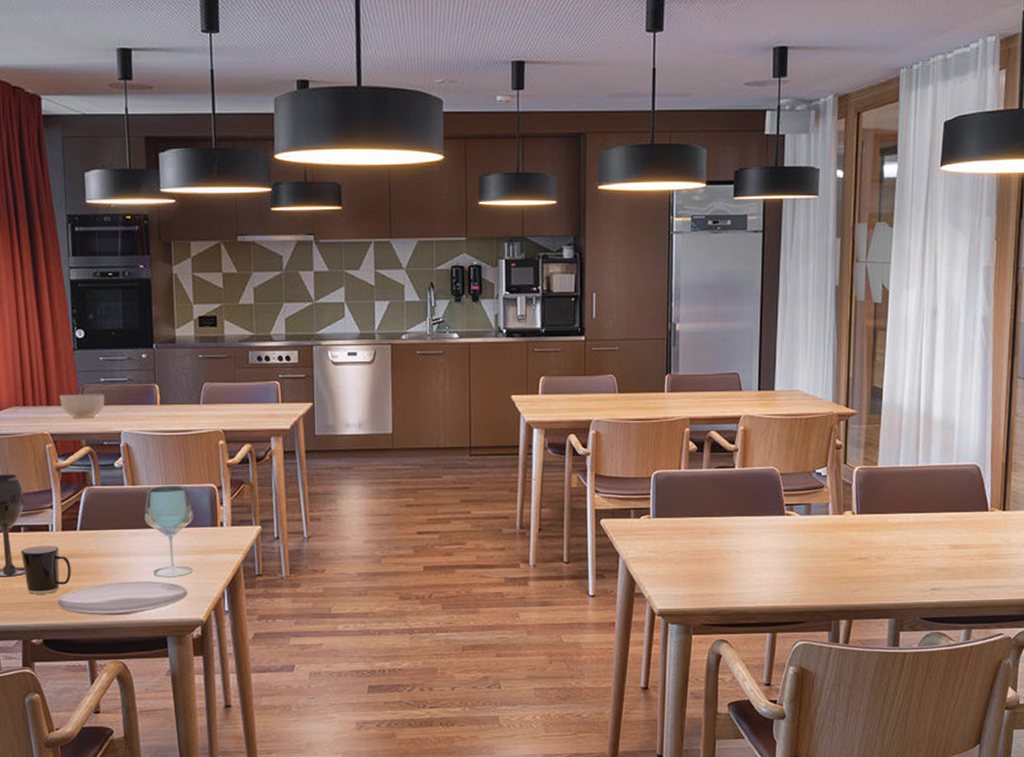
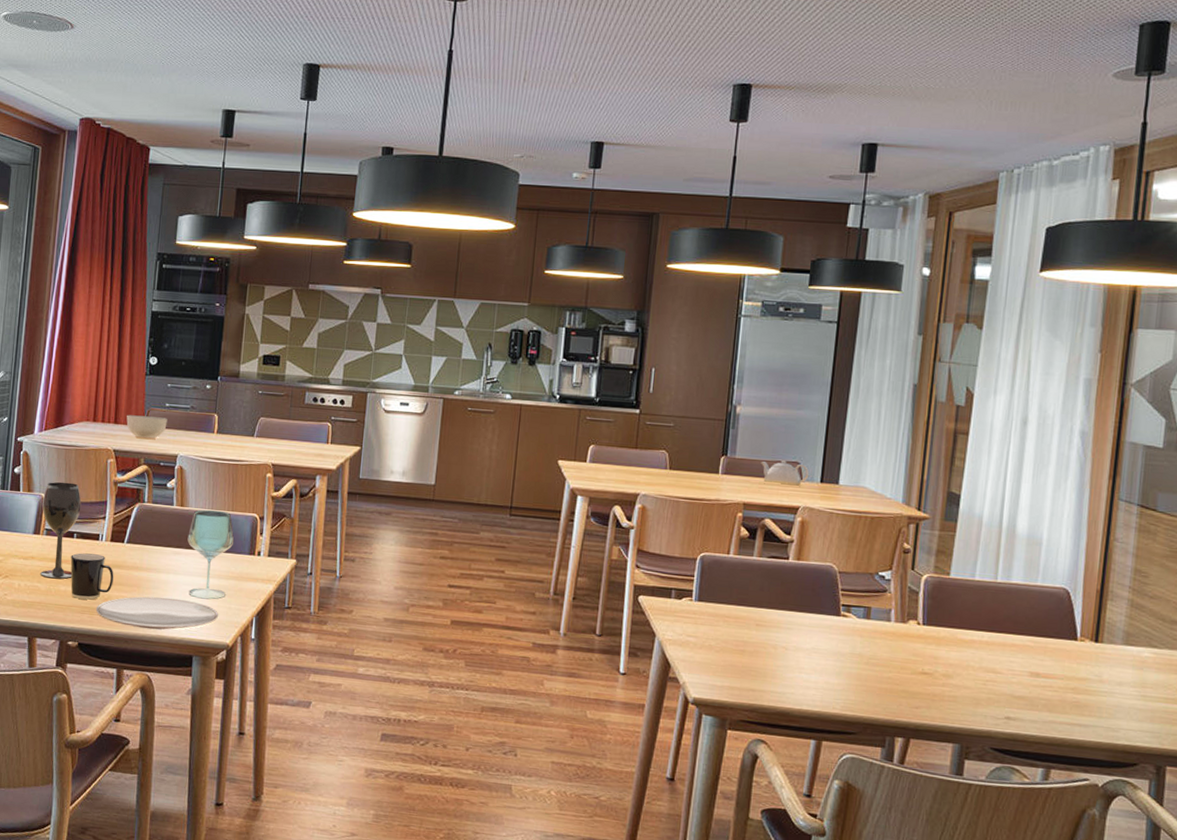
teapot: none [702,372,748,398] -> present [760,459,810,487]

